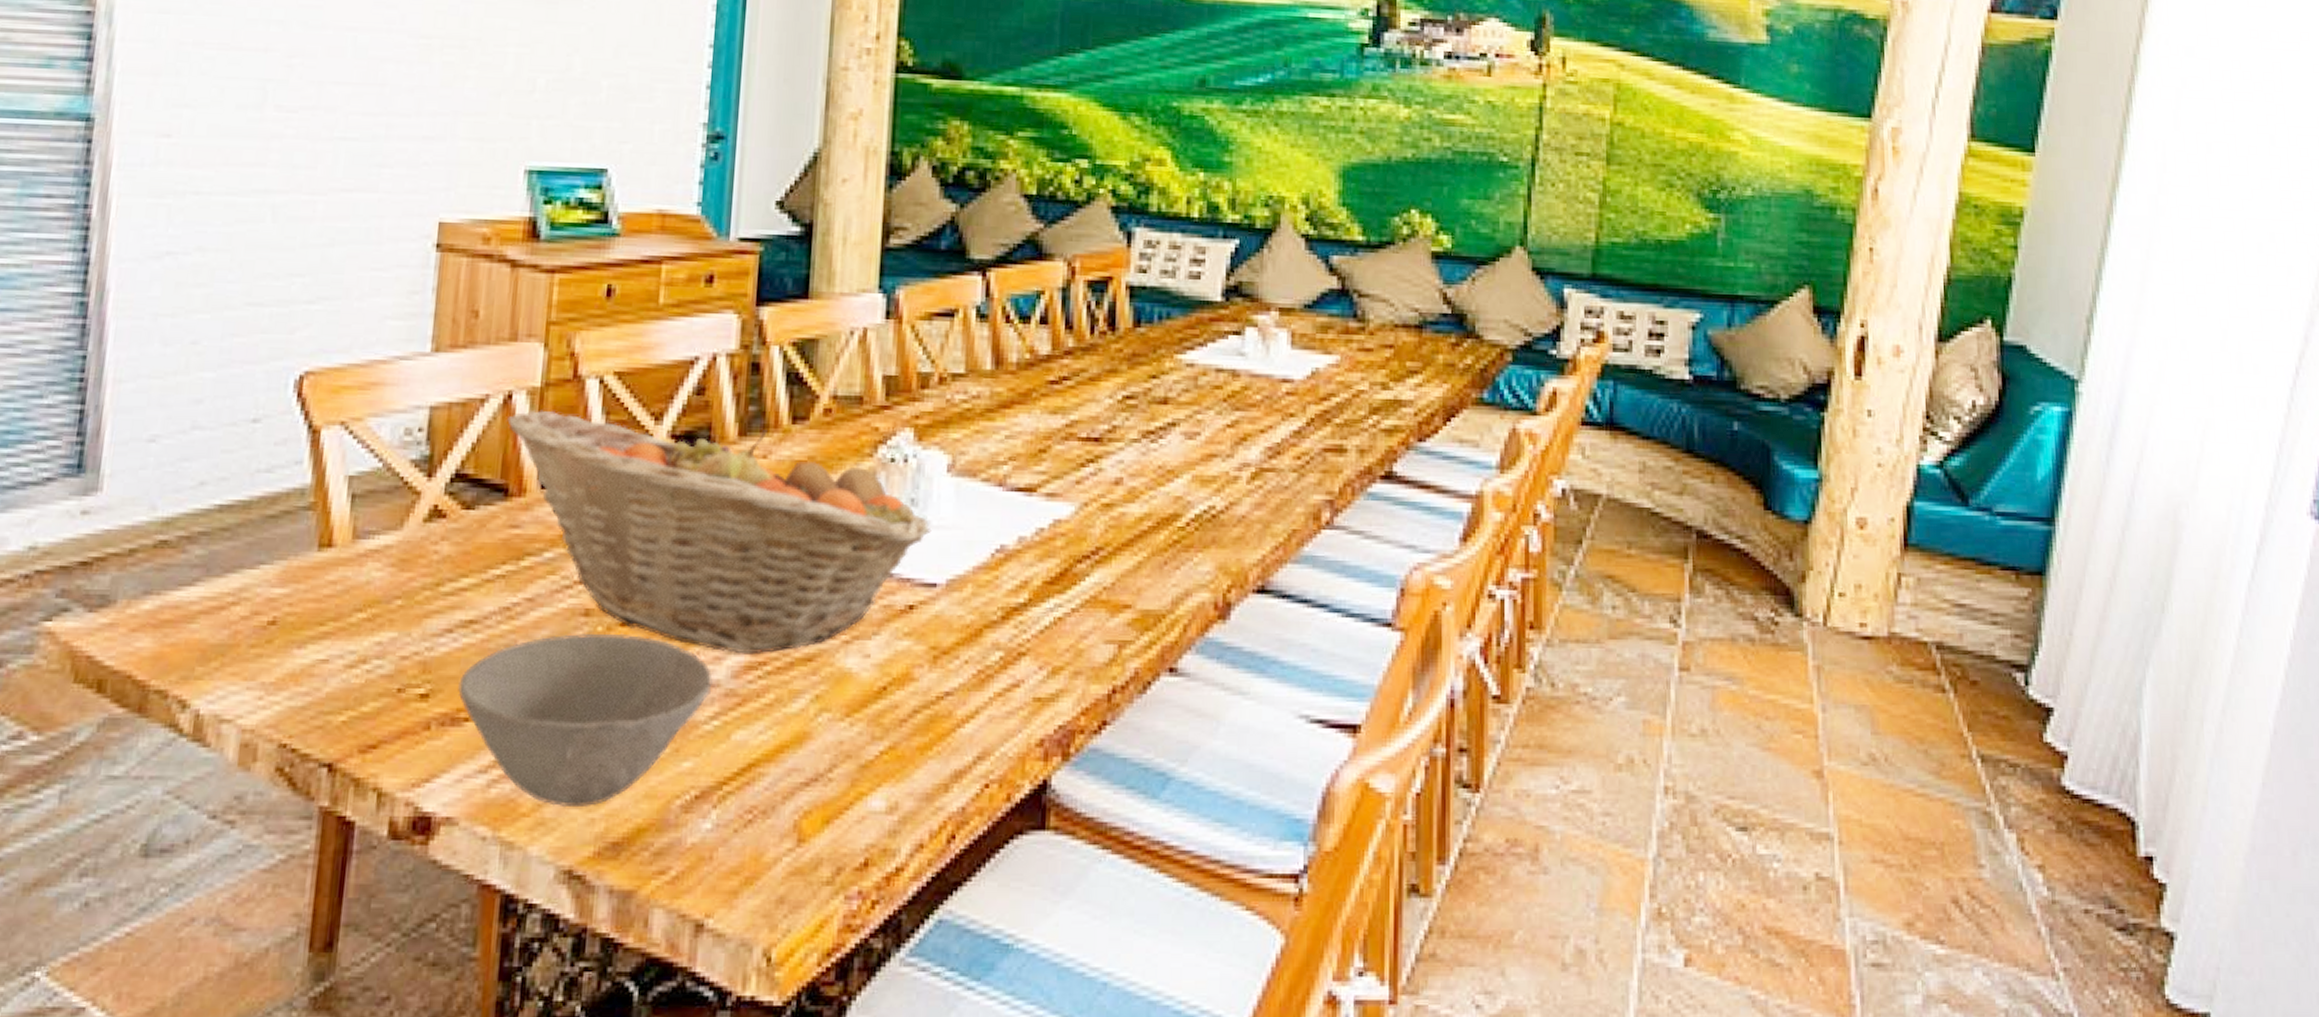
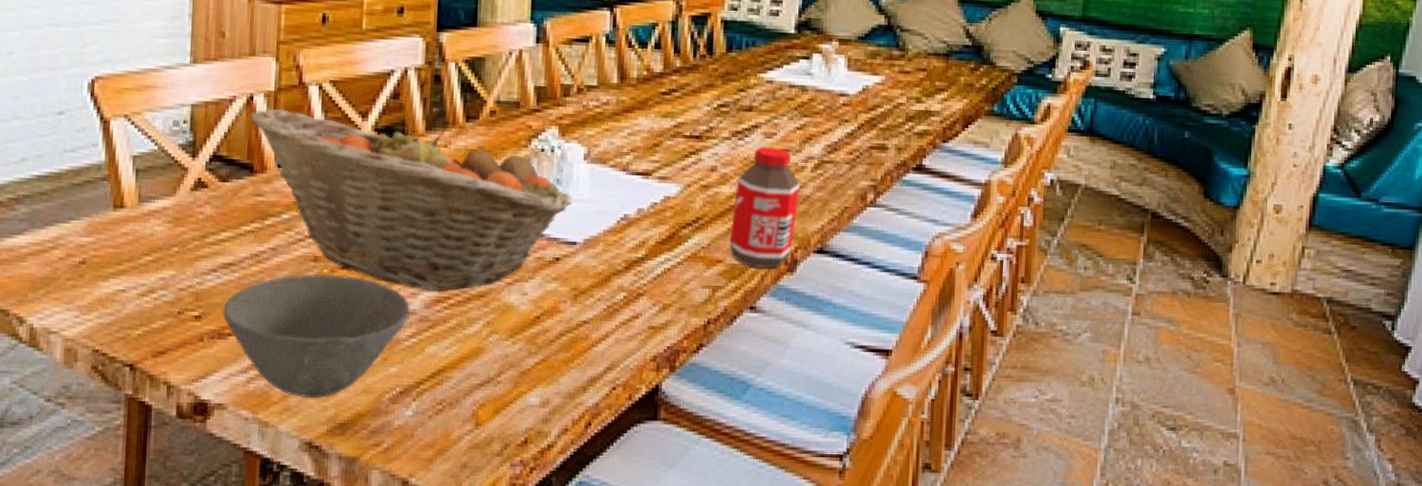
bottle: none [1140,450,1234,615] -> present [729,146,801,269]

